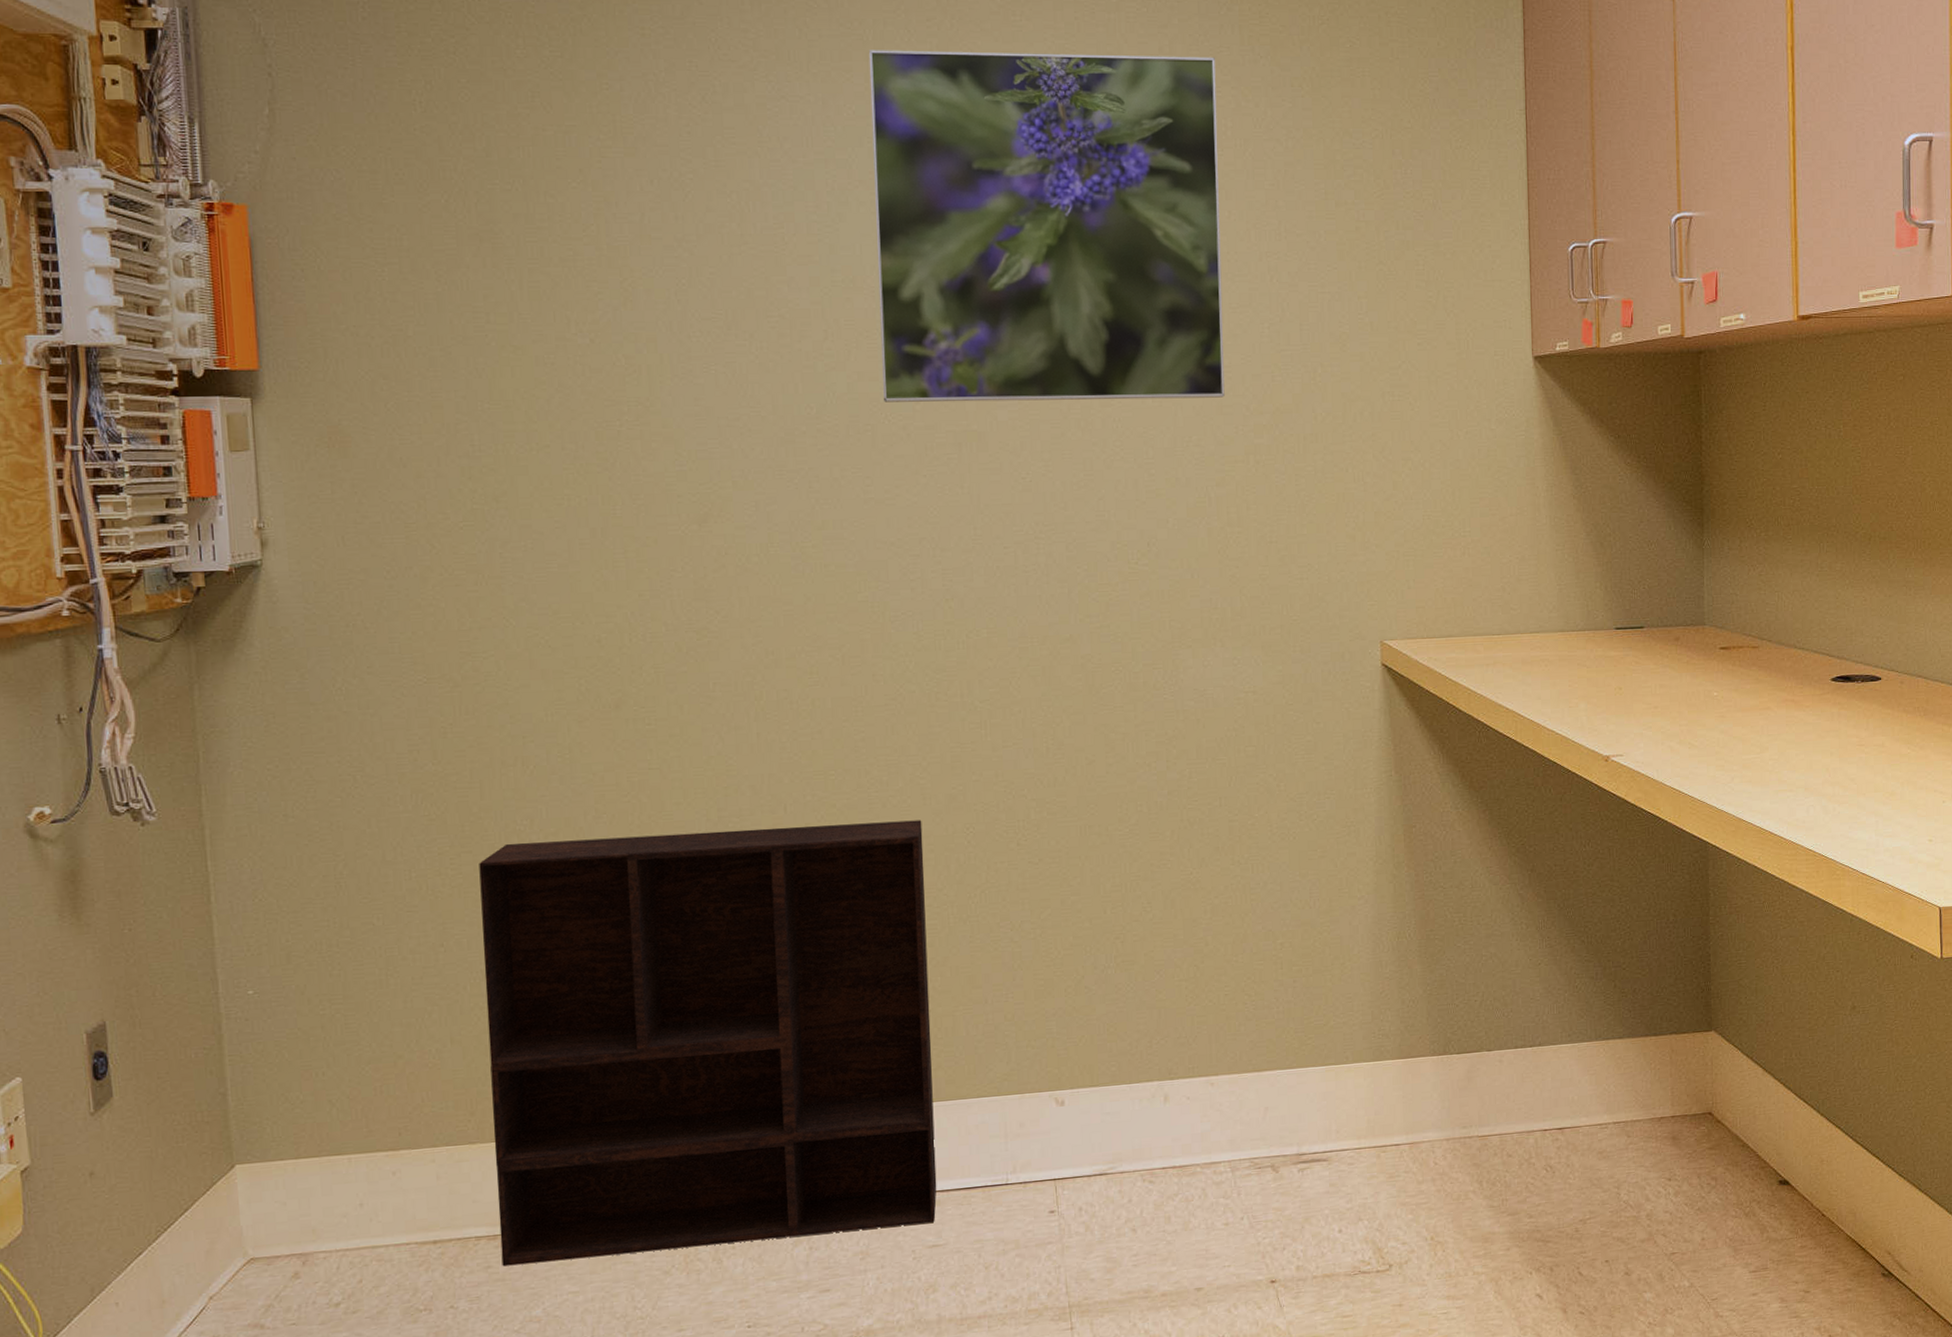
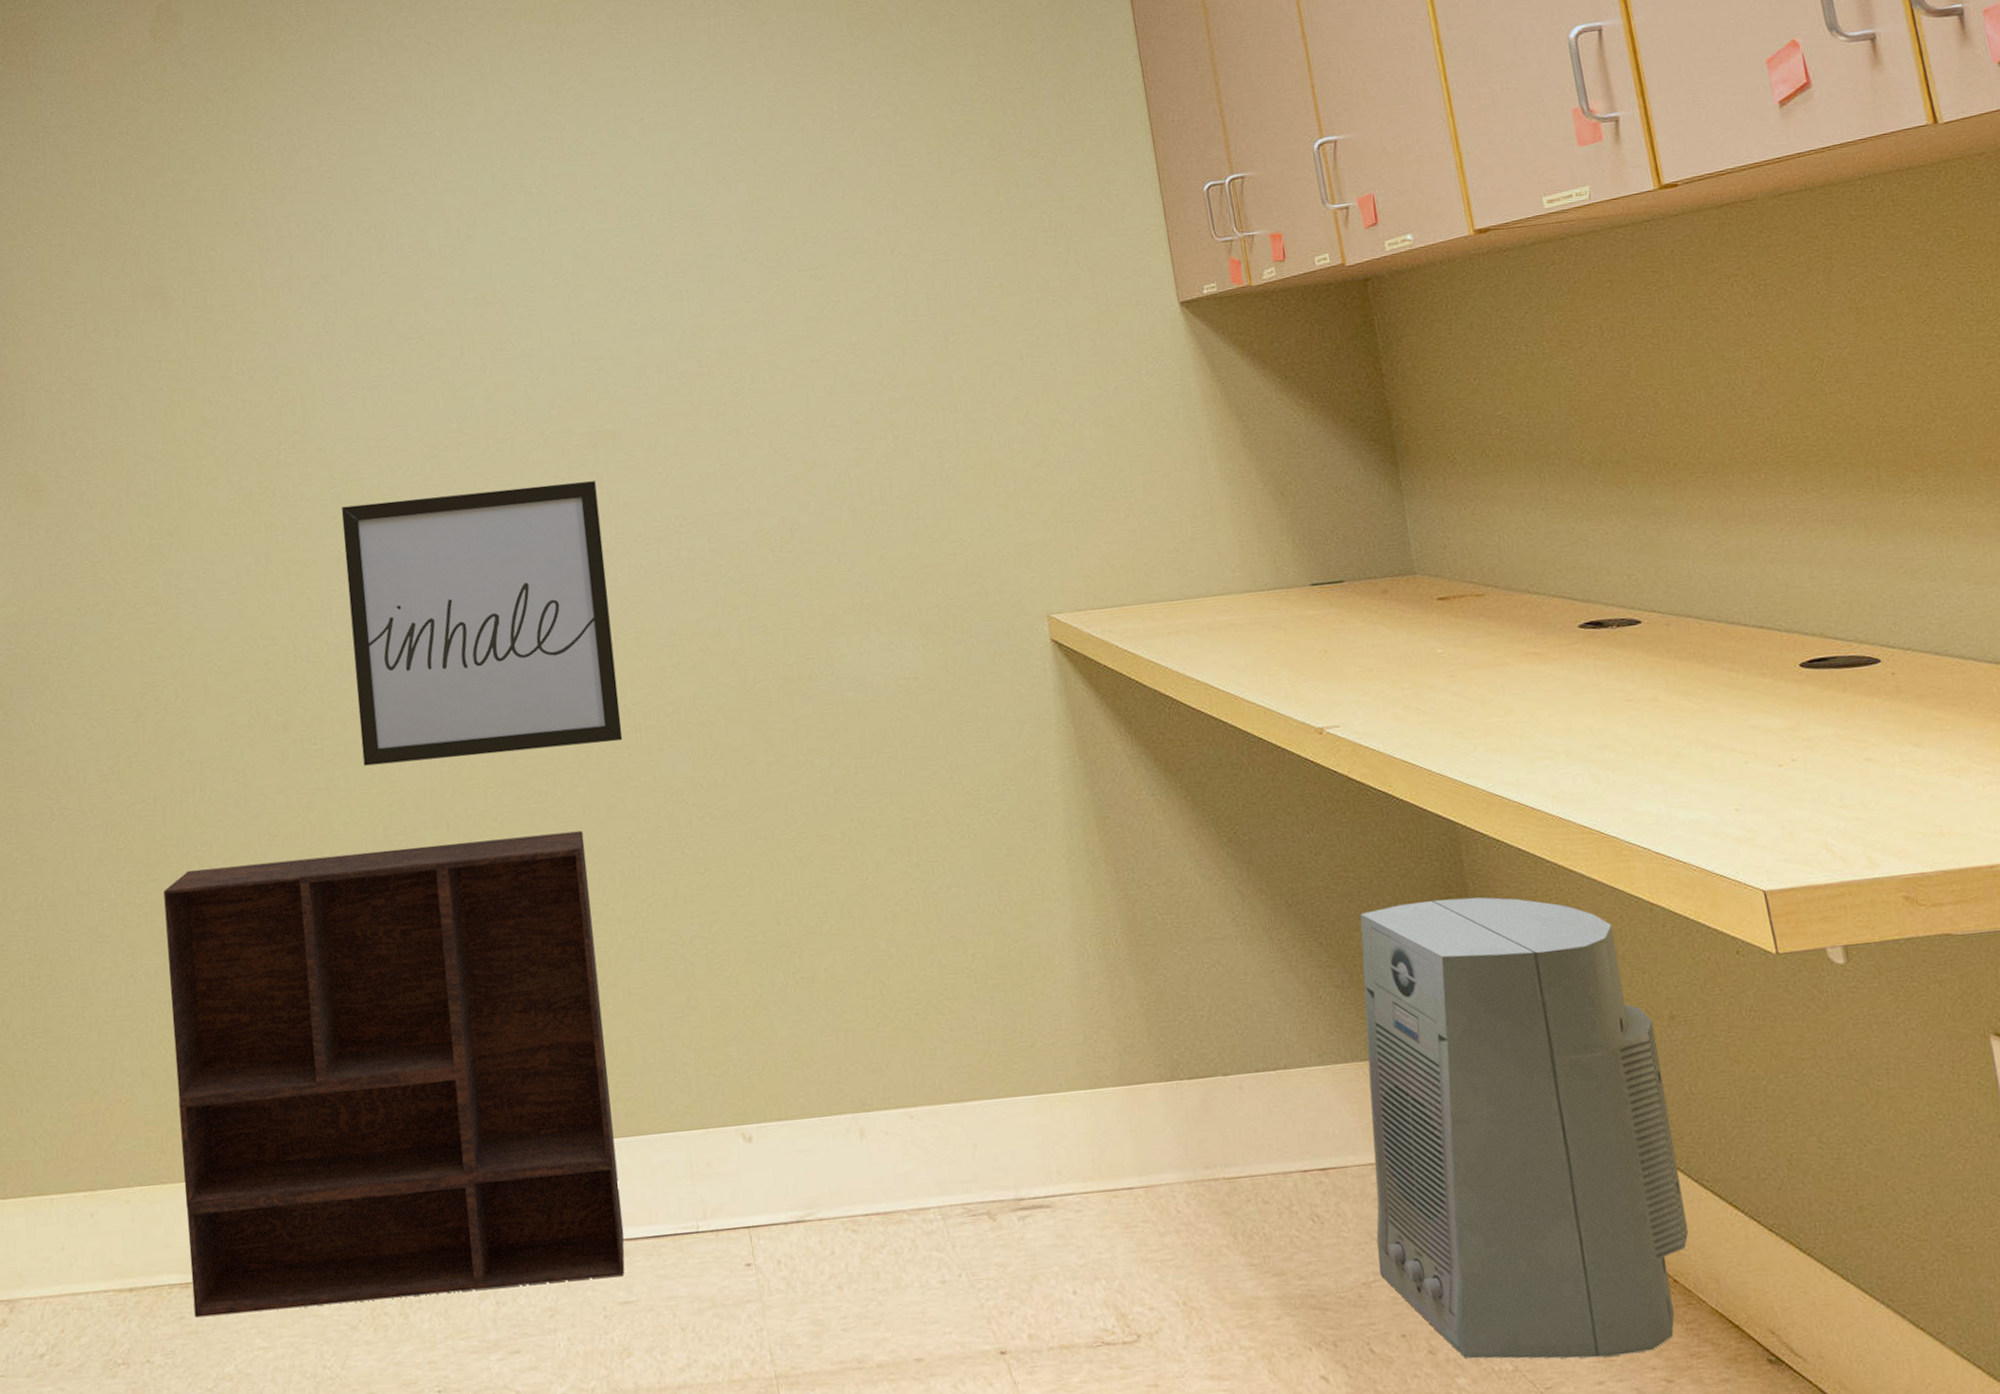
wall art: none [686,480,968,749] -> present [341,481,623,766]
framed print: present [868,50,1225,402] -> none [487,46,856,411]
air purifier: none [1595,905,1839,1278] -> present [1360,897,1689,1359]

